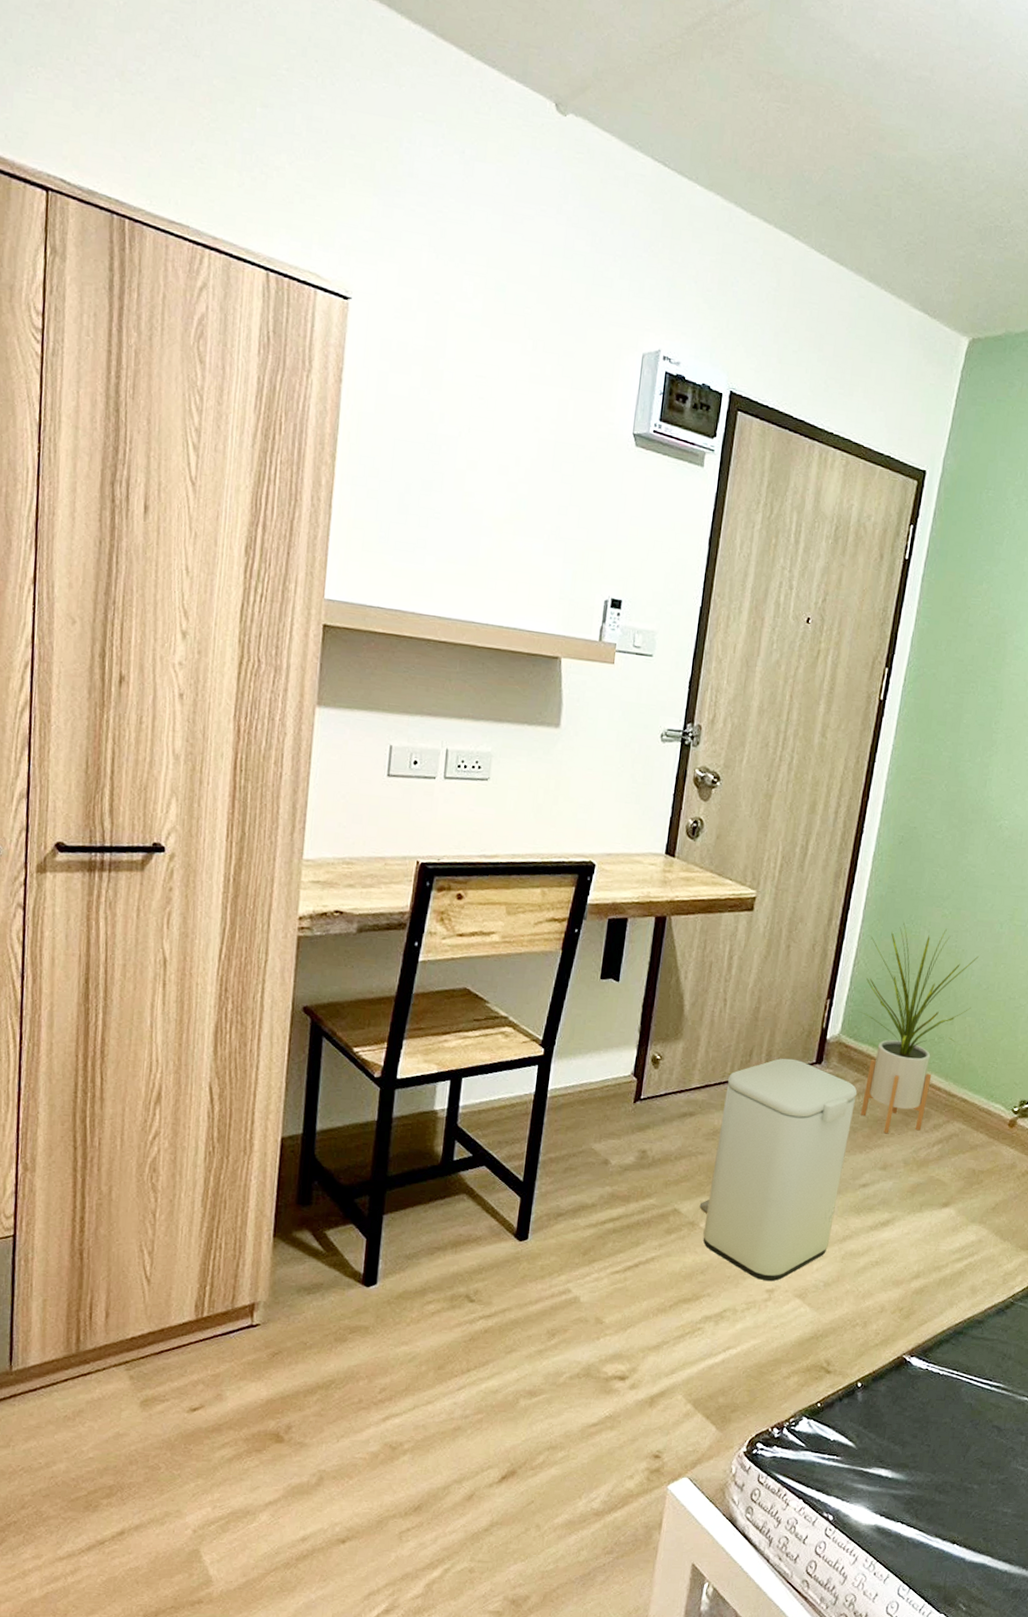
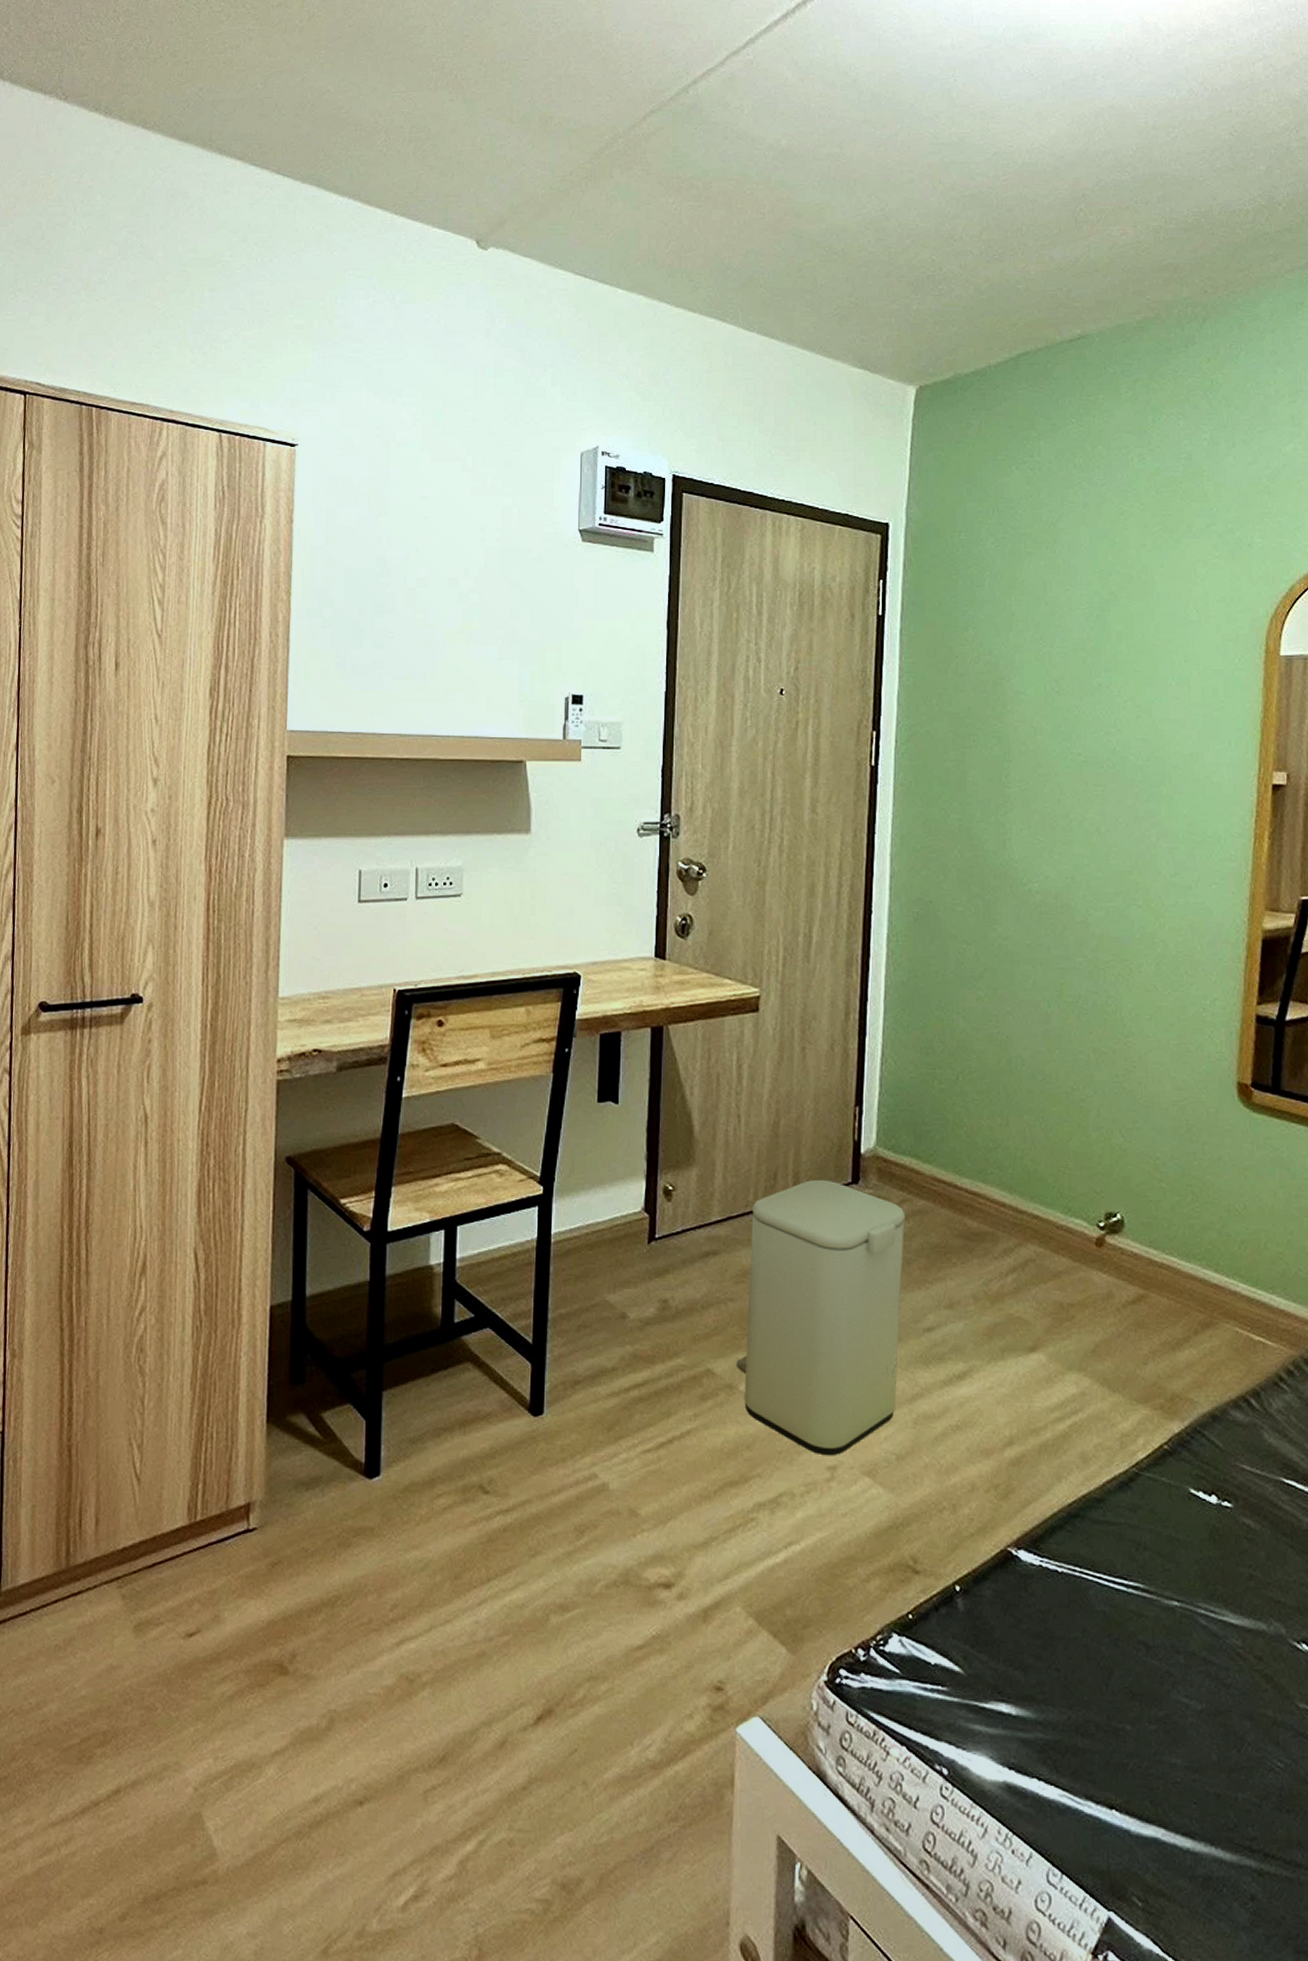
house plant: present [859,922,979,1134] -> none [895,1010,1027,1264]

